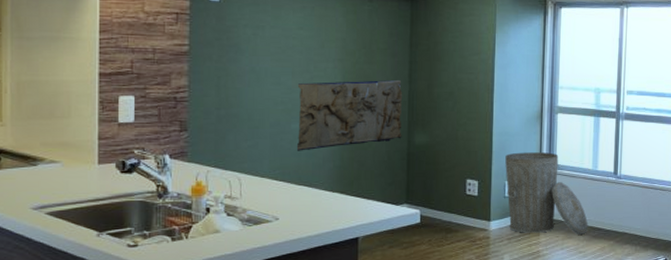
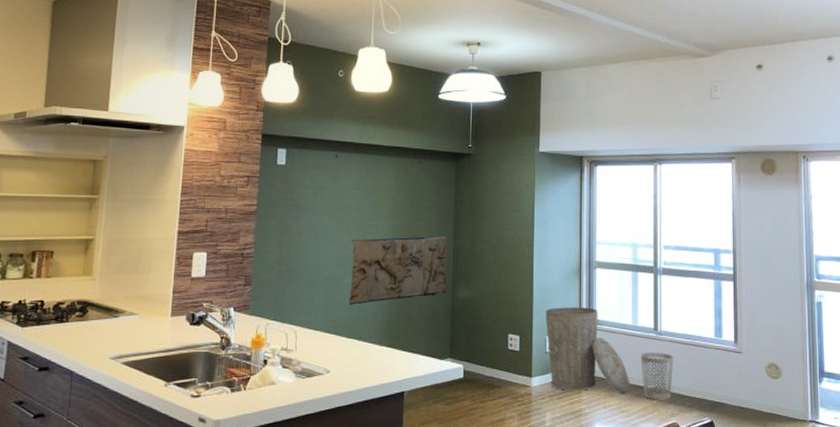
wastebasket: none [599,196,633,241] -> present [641,353,674,400]

